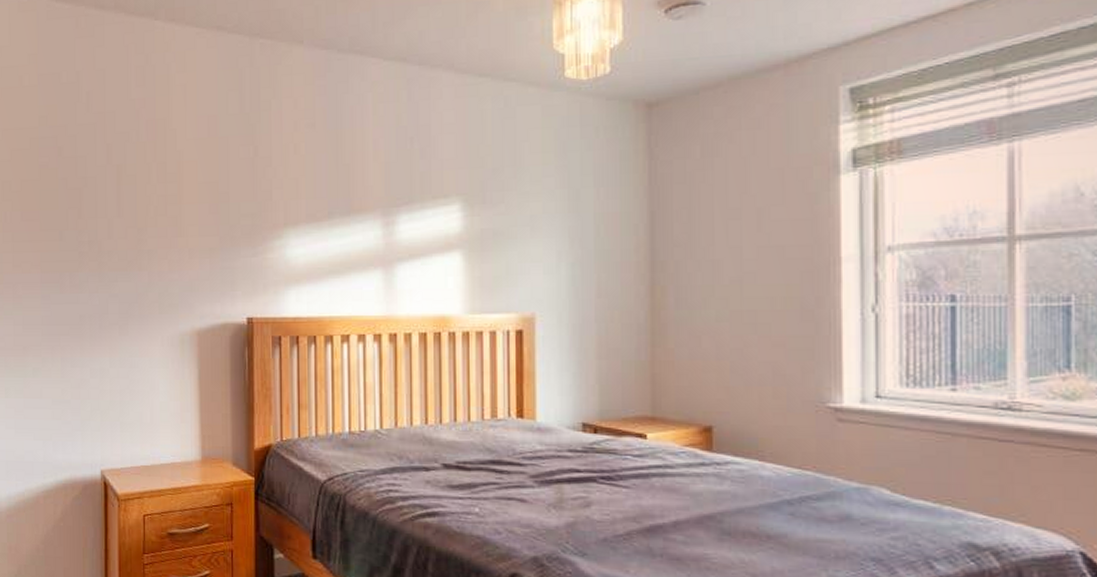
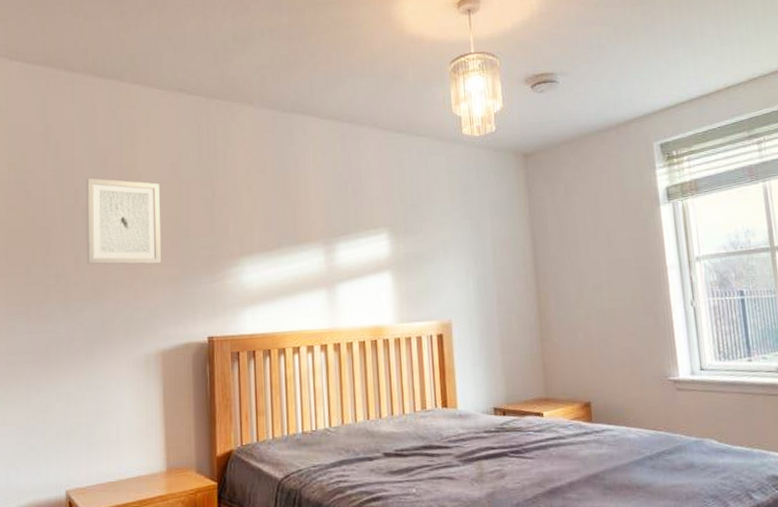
wall art: none [118,133,197,233] -> present [86,178,161,265]

